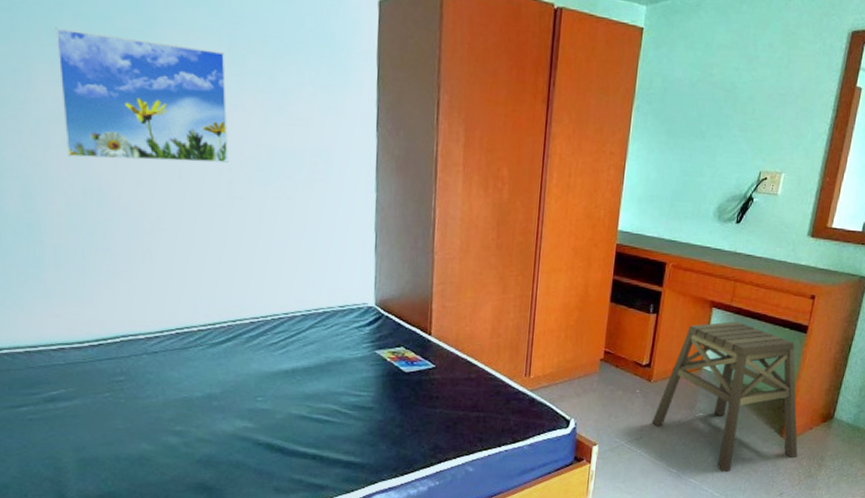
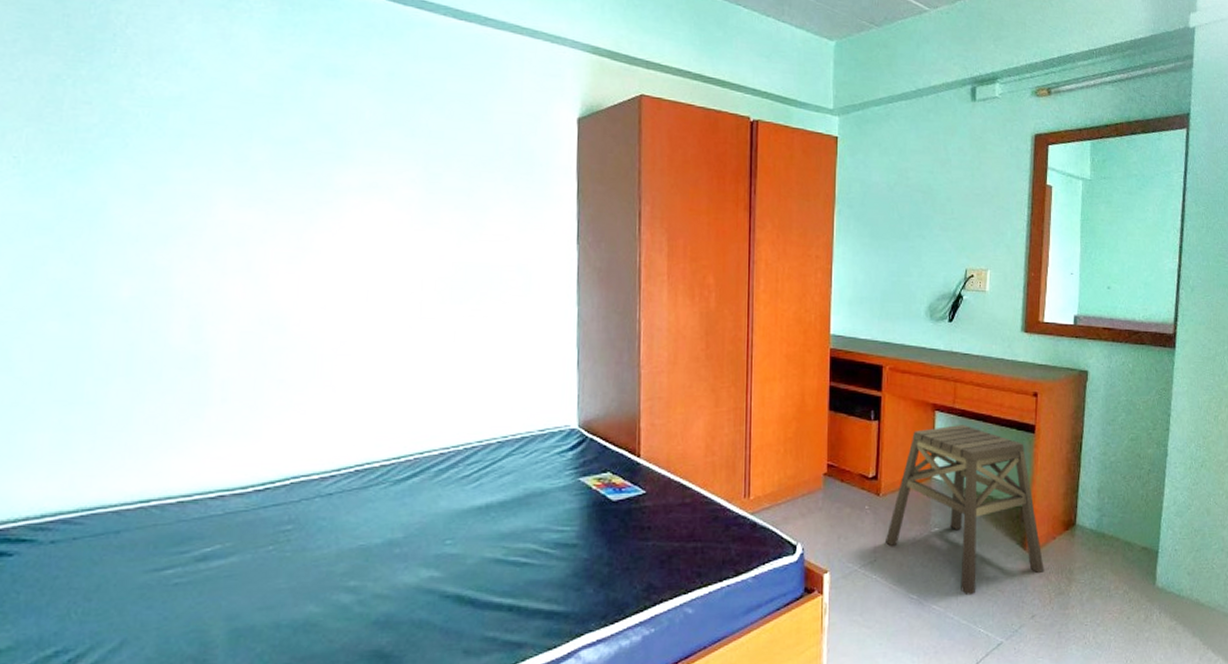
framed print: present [55,28,229,163] -> none [242,153,421,283]

